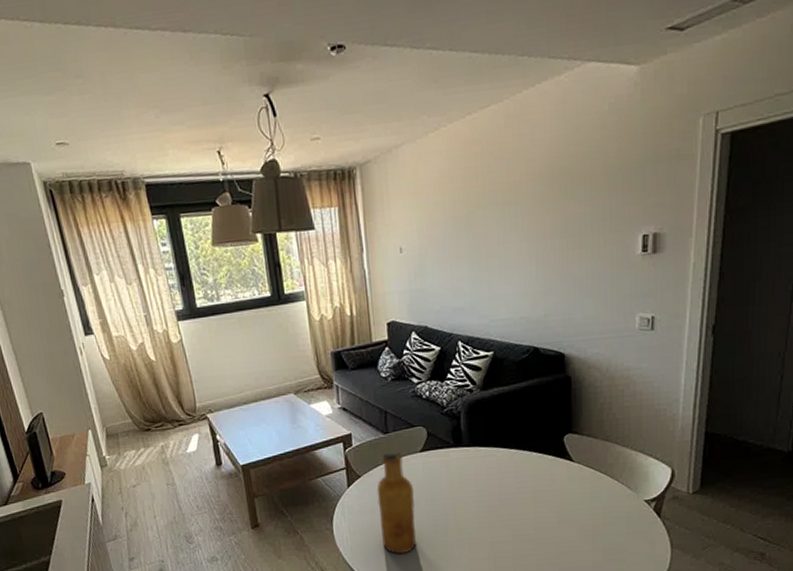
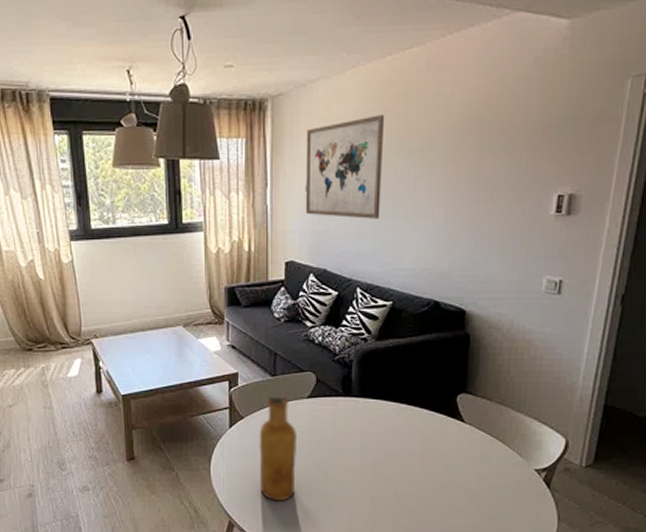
wall art: none [396,173,474,276] -> present [305,115,385,219]

